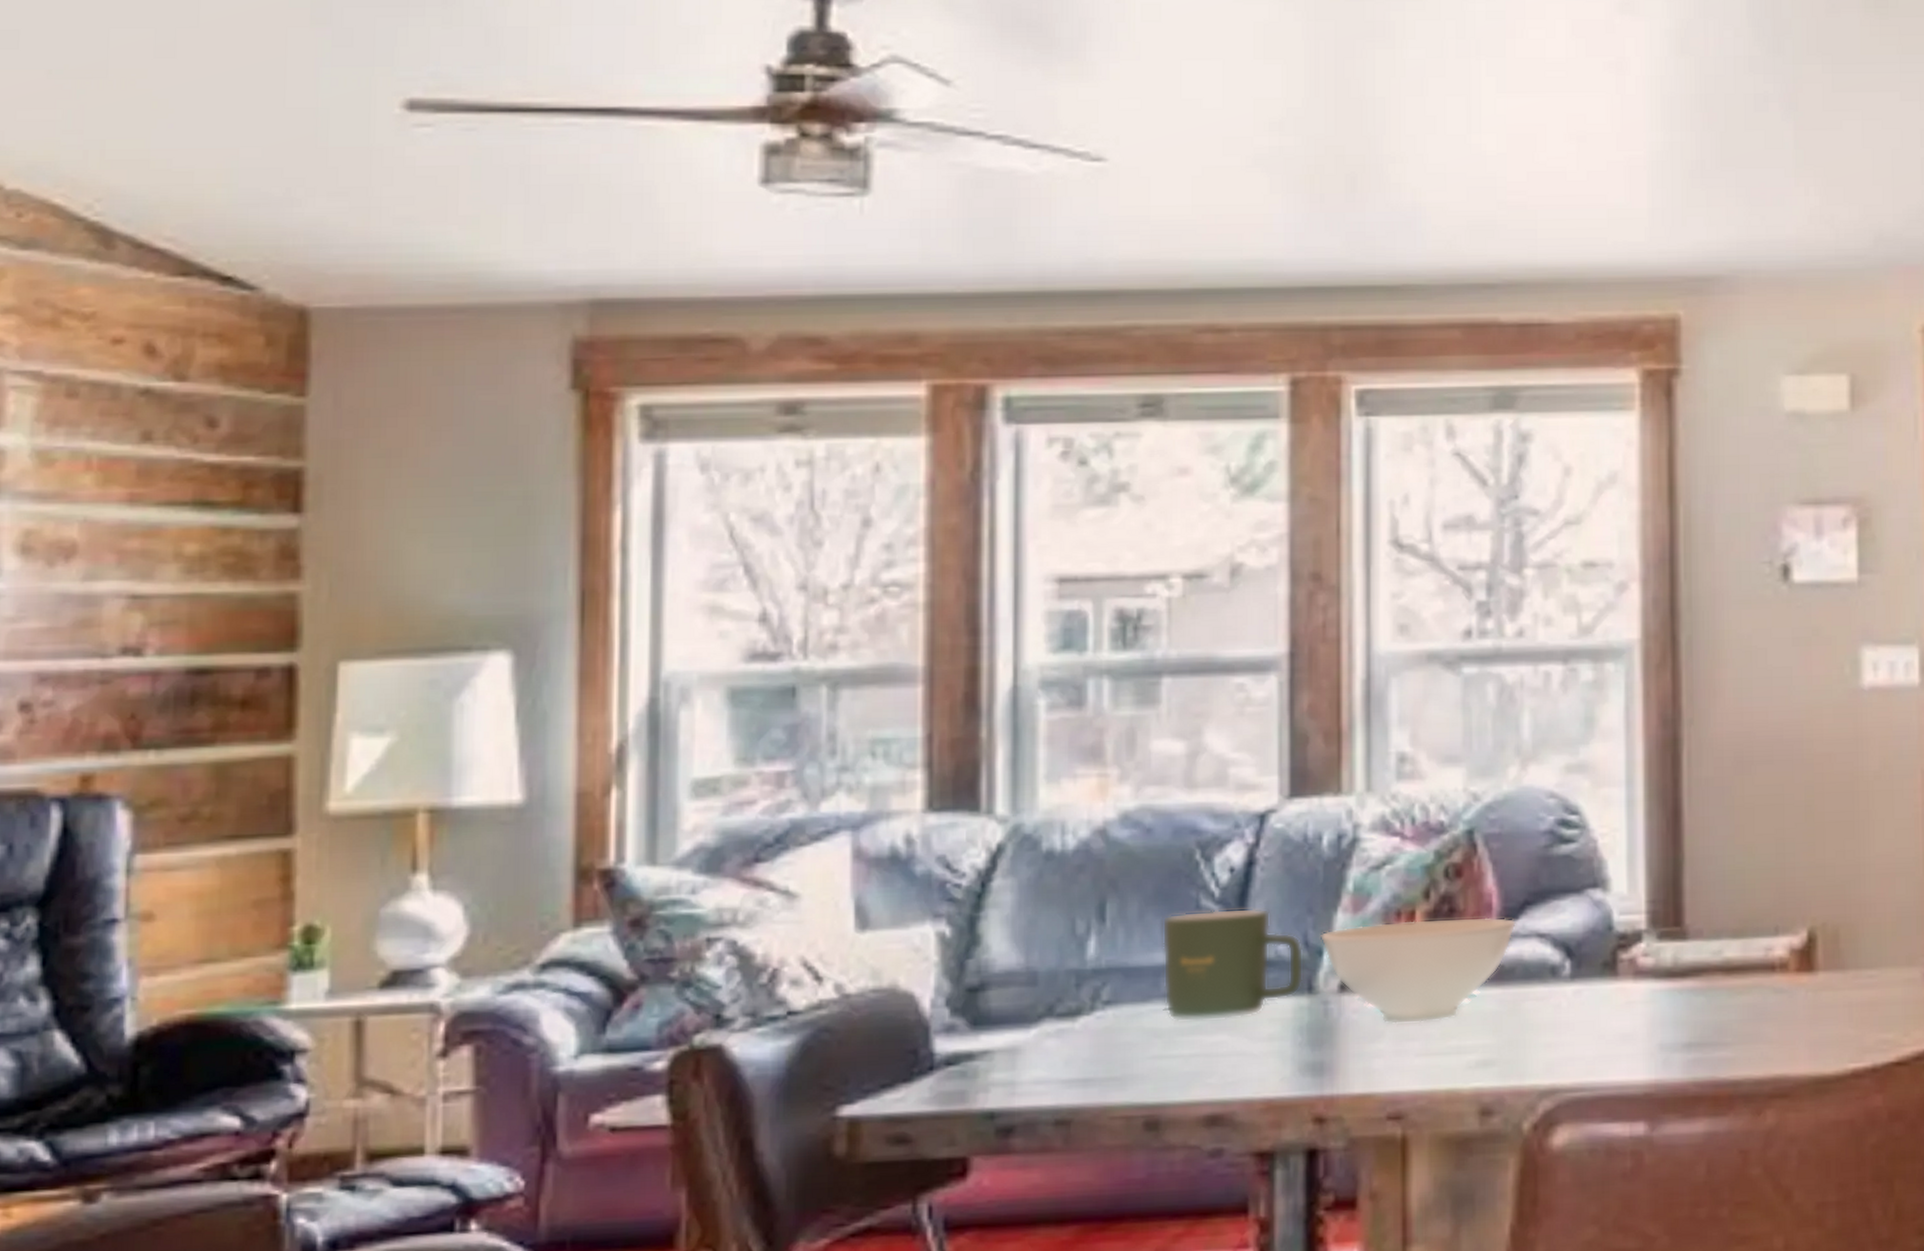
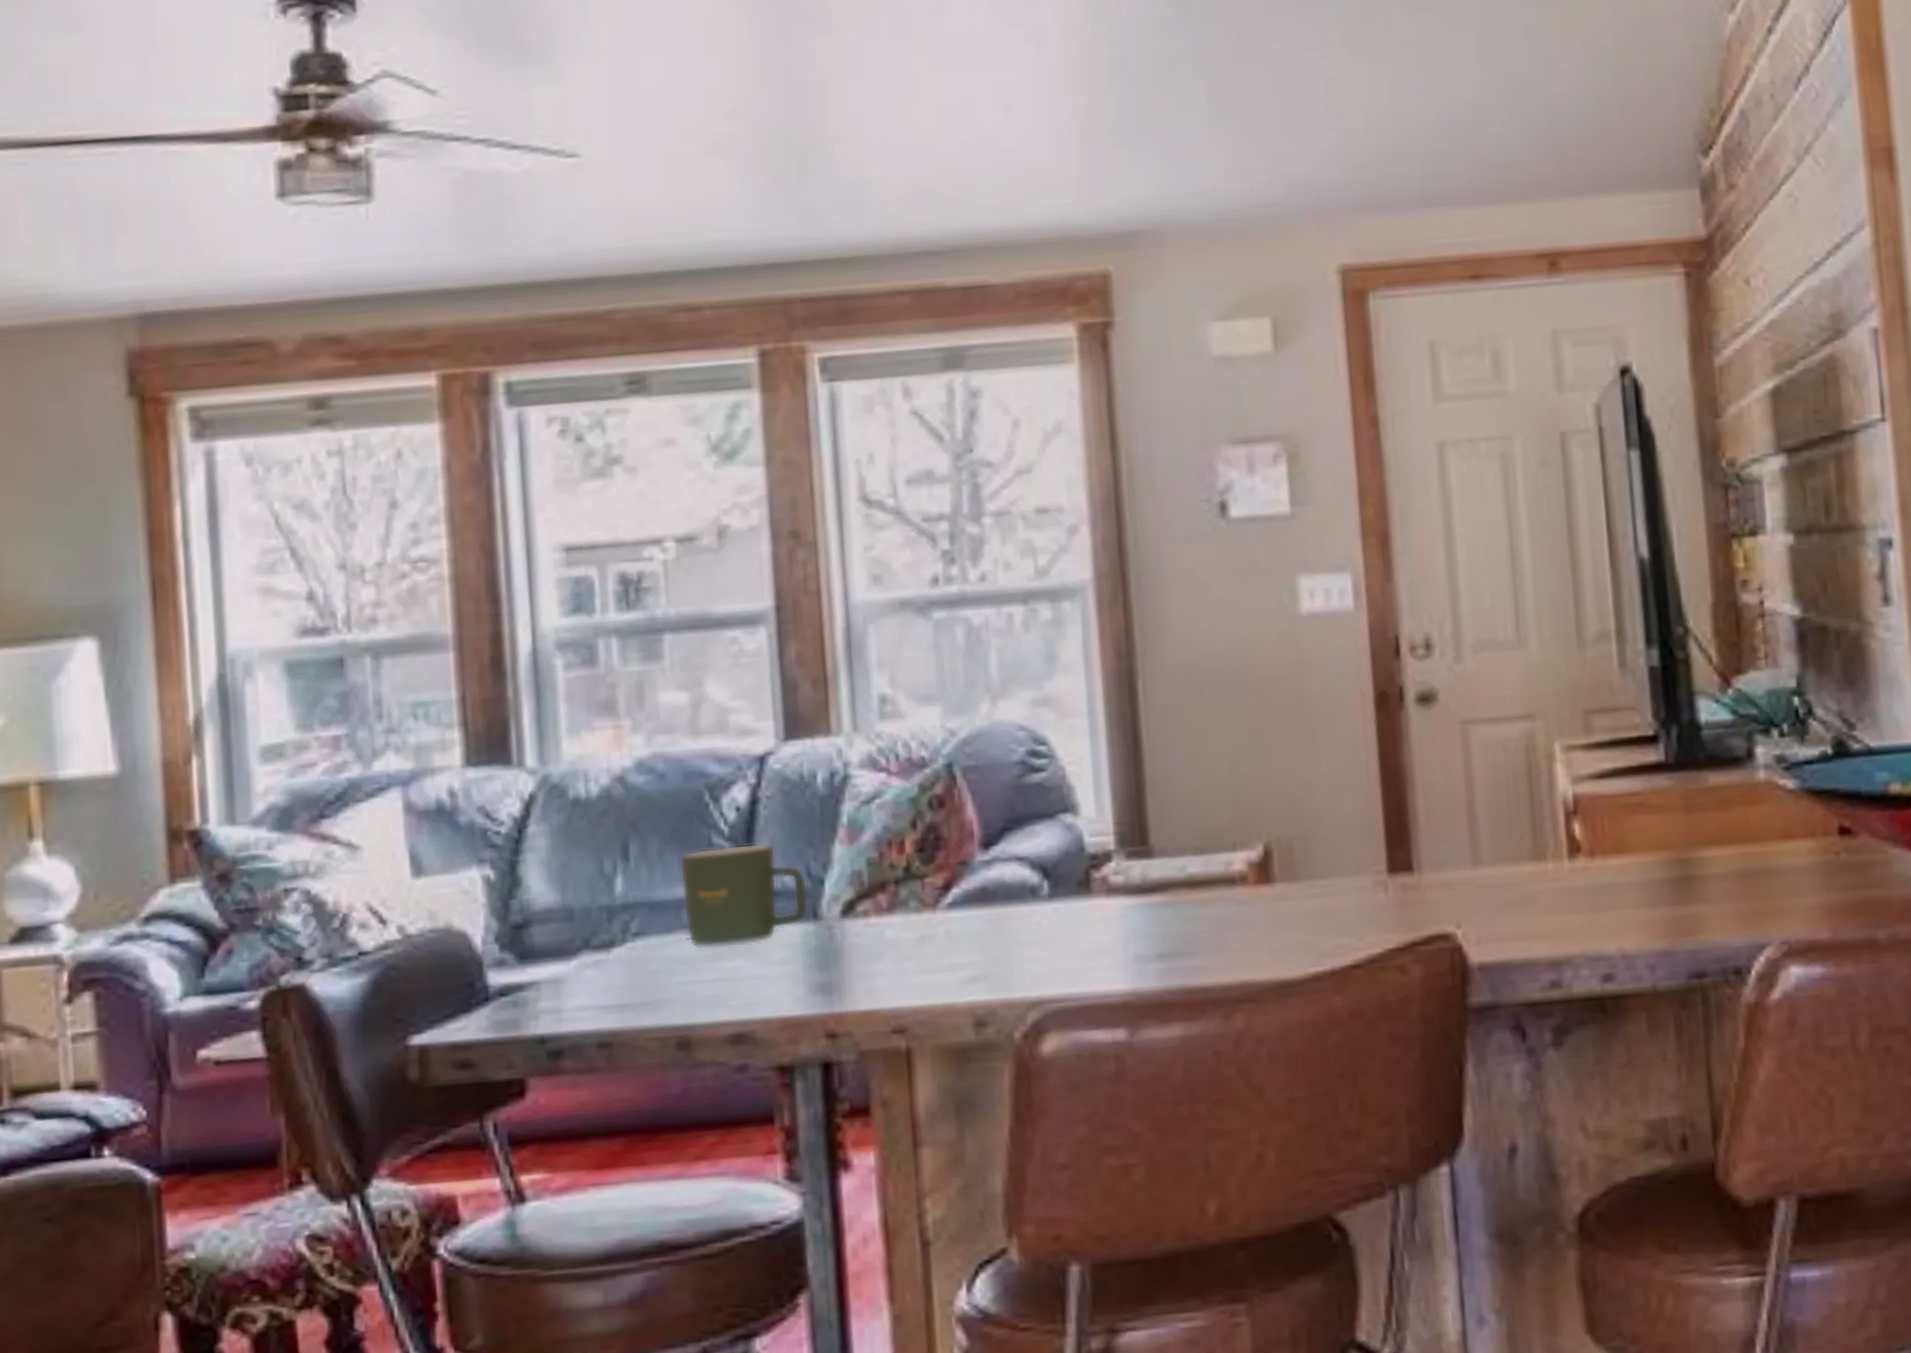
bowl: present [1321,917,1516,1024] -> none [821,843,996,945]

